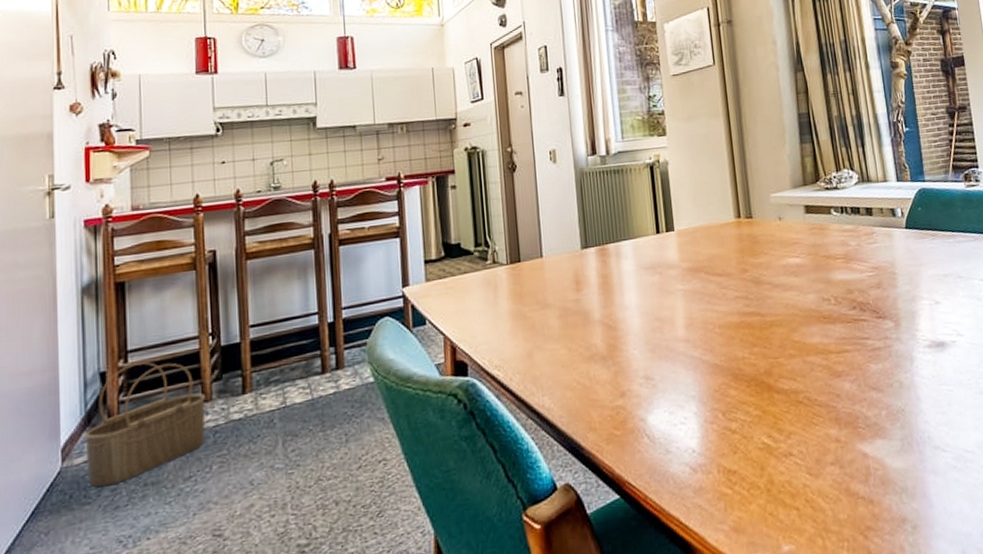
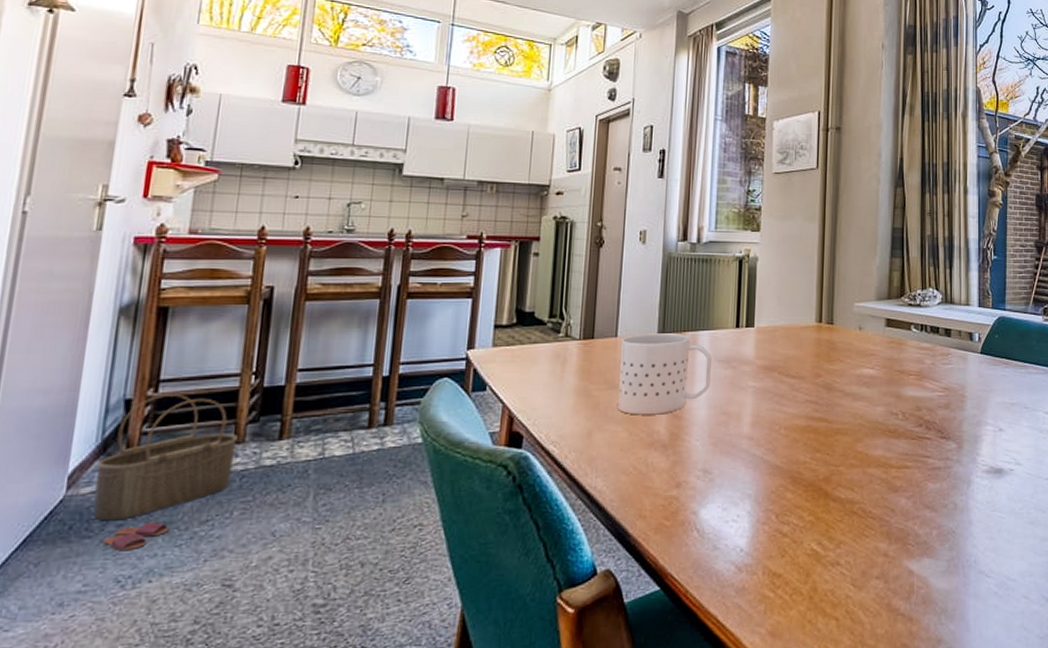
slippers: none [101,483,157,513] -> present [103,522,168,550]
mug: none [546,246,640,332] -> present [617,333,711,415]

